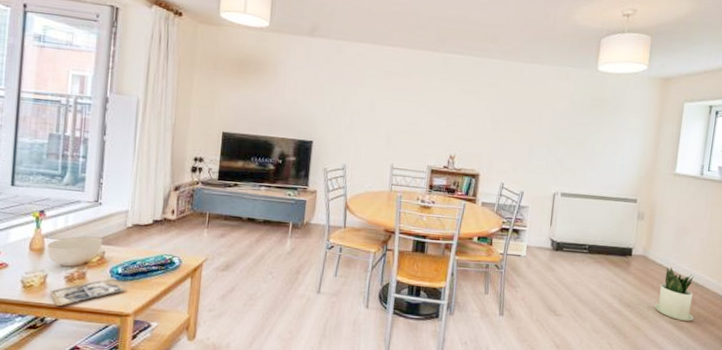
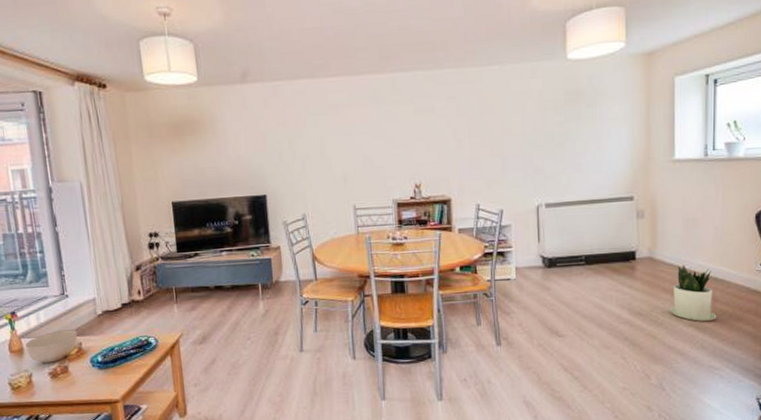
magazine: present [49,278,126,306] -> none [37,367,110,402]

